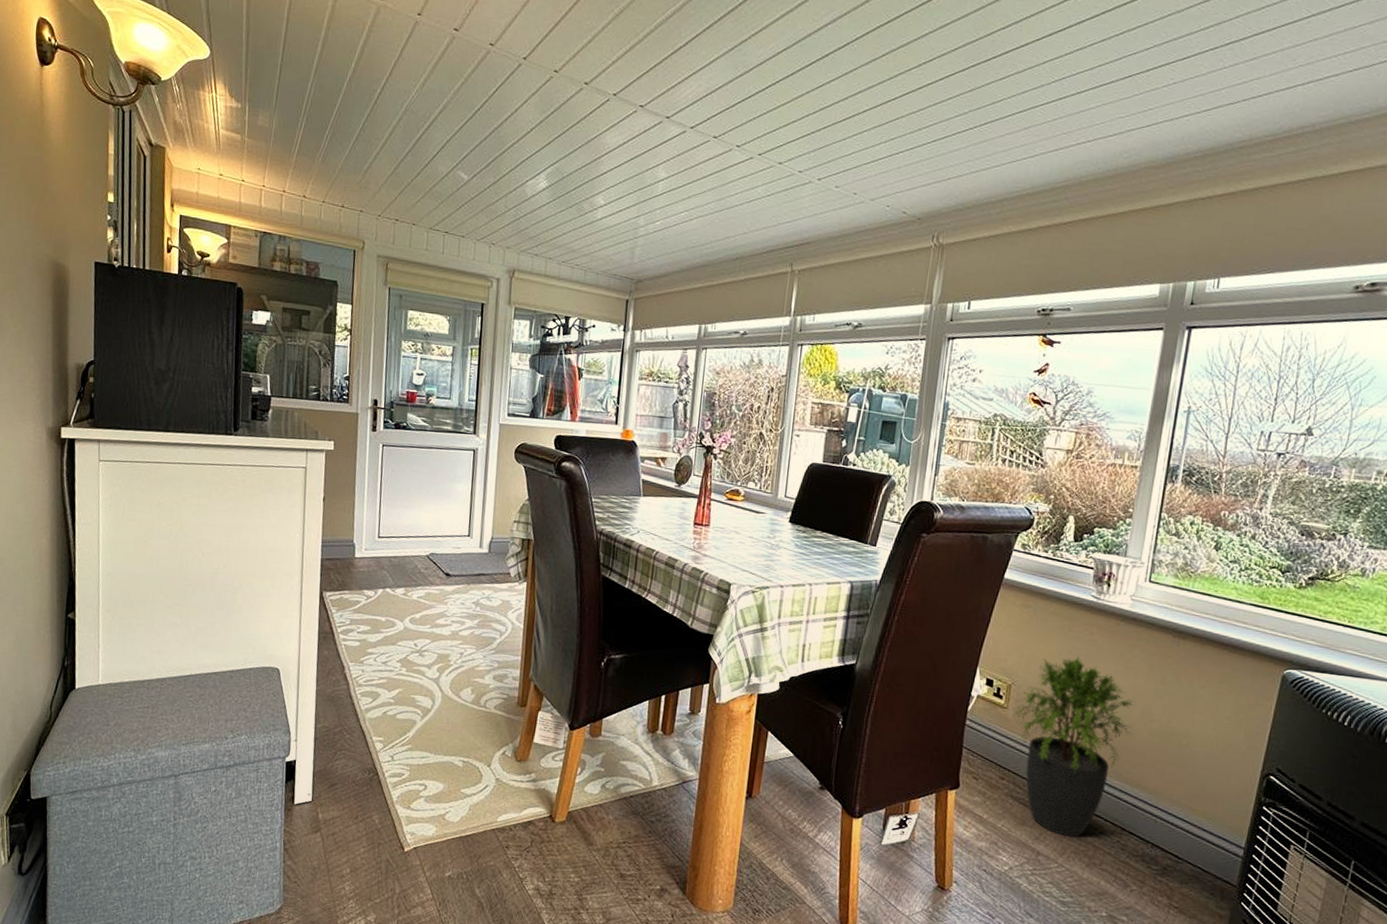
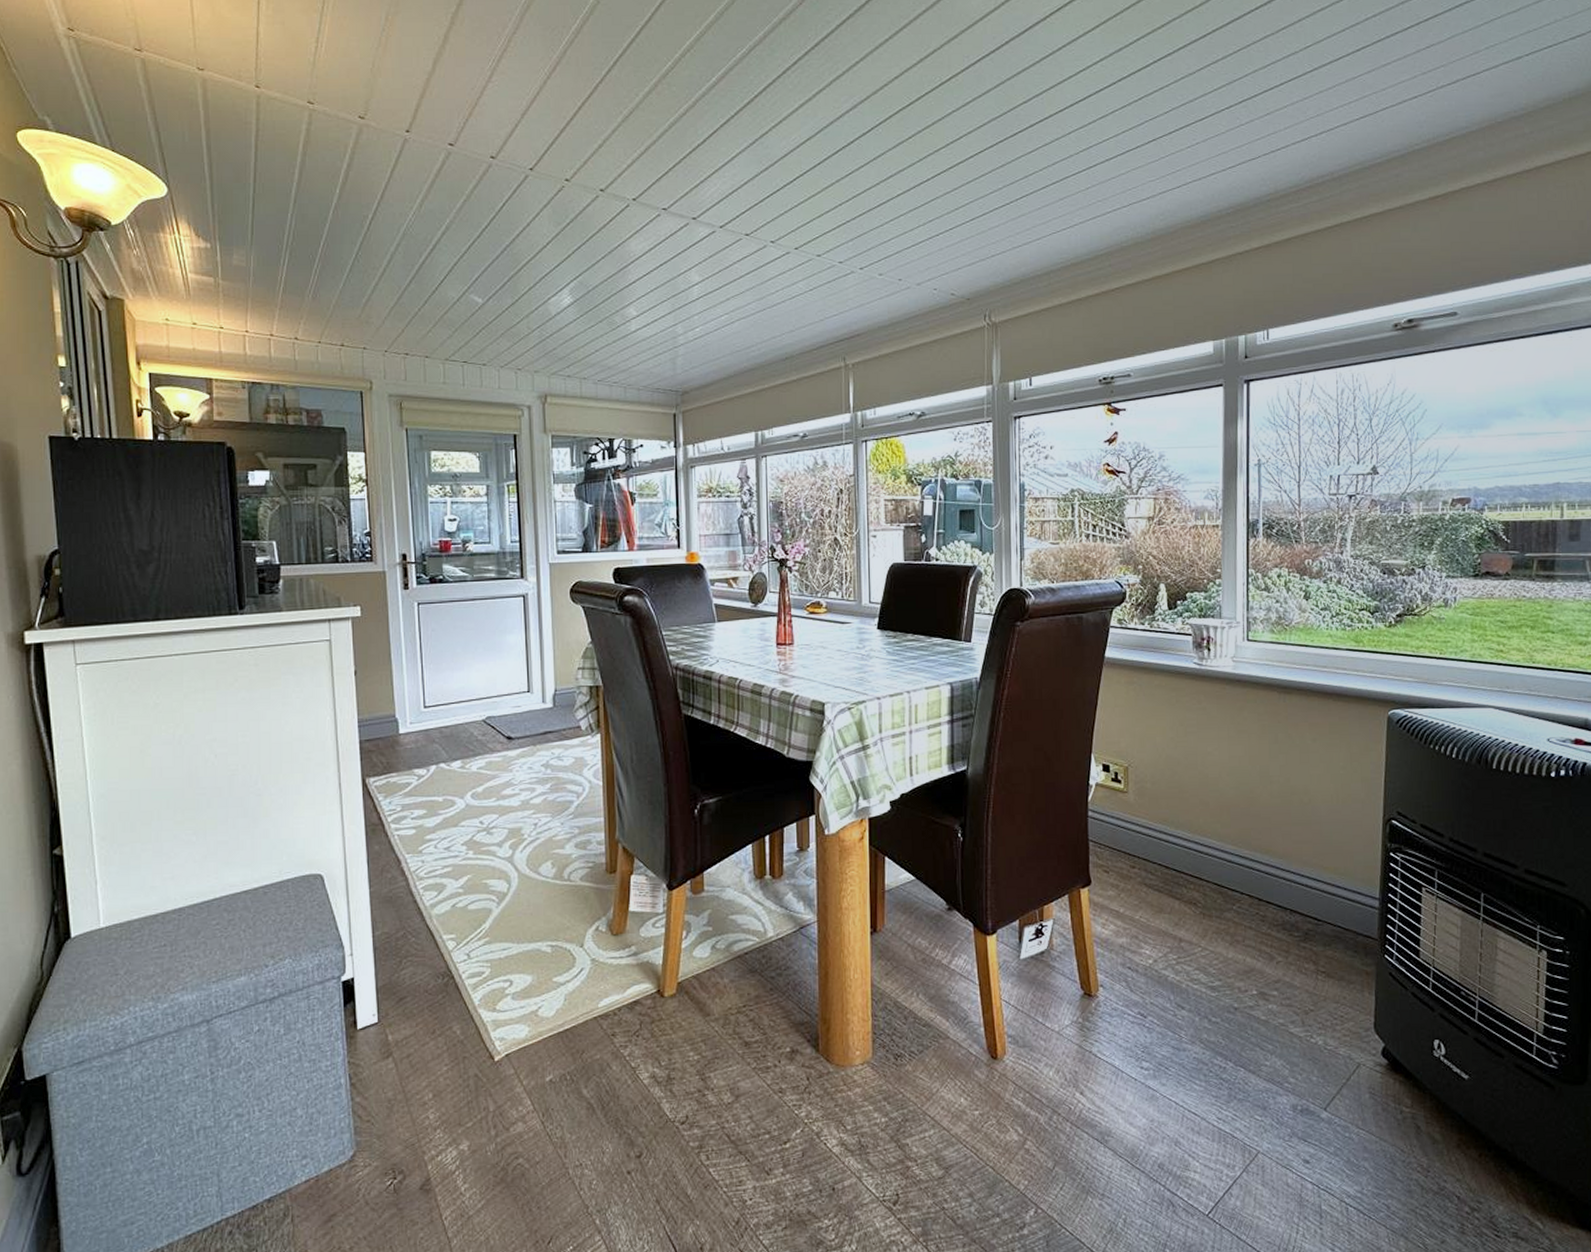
potted plant: present [1013,655,1135,838] -> none [1134,726,1254,918]

